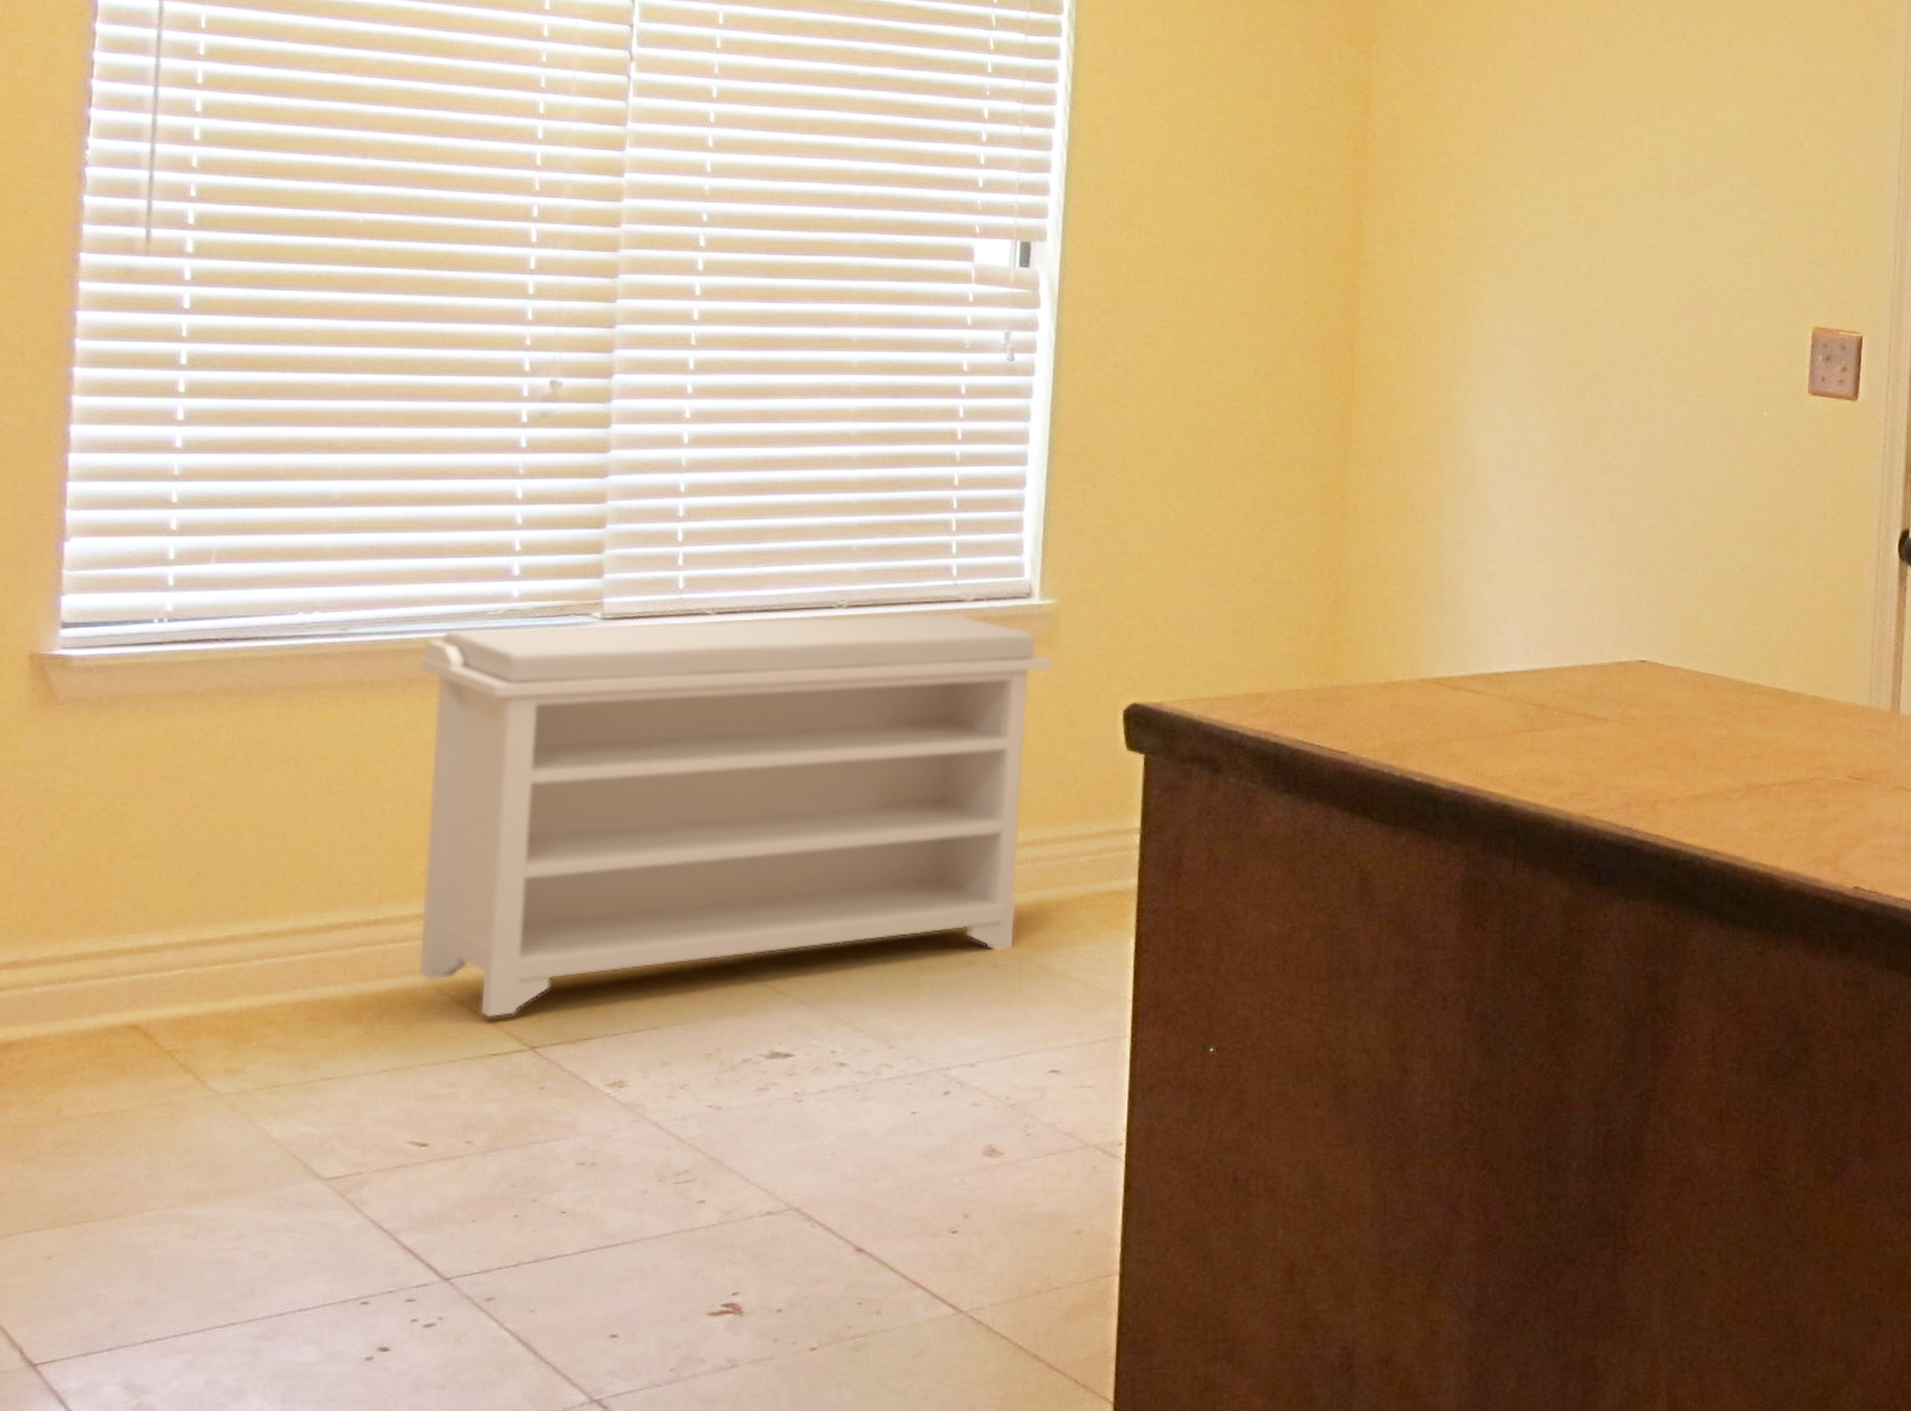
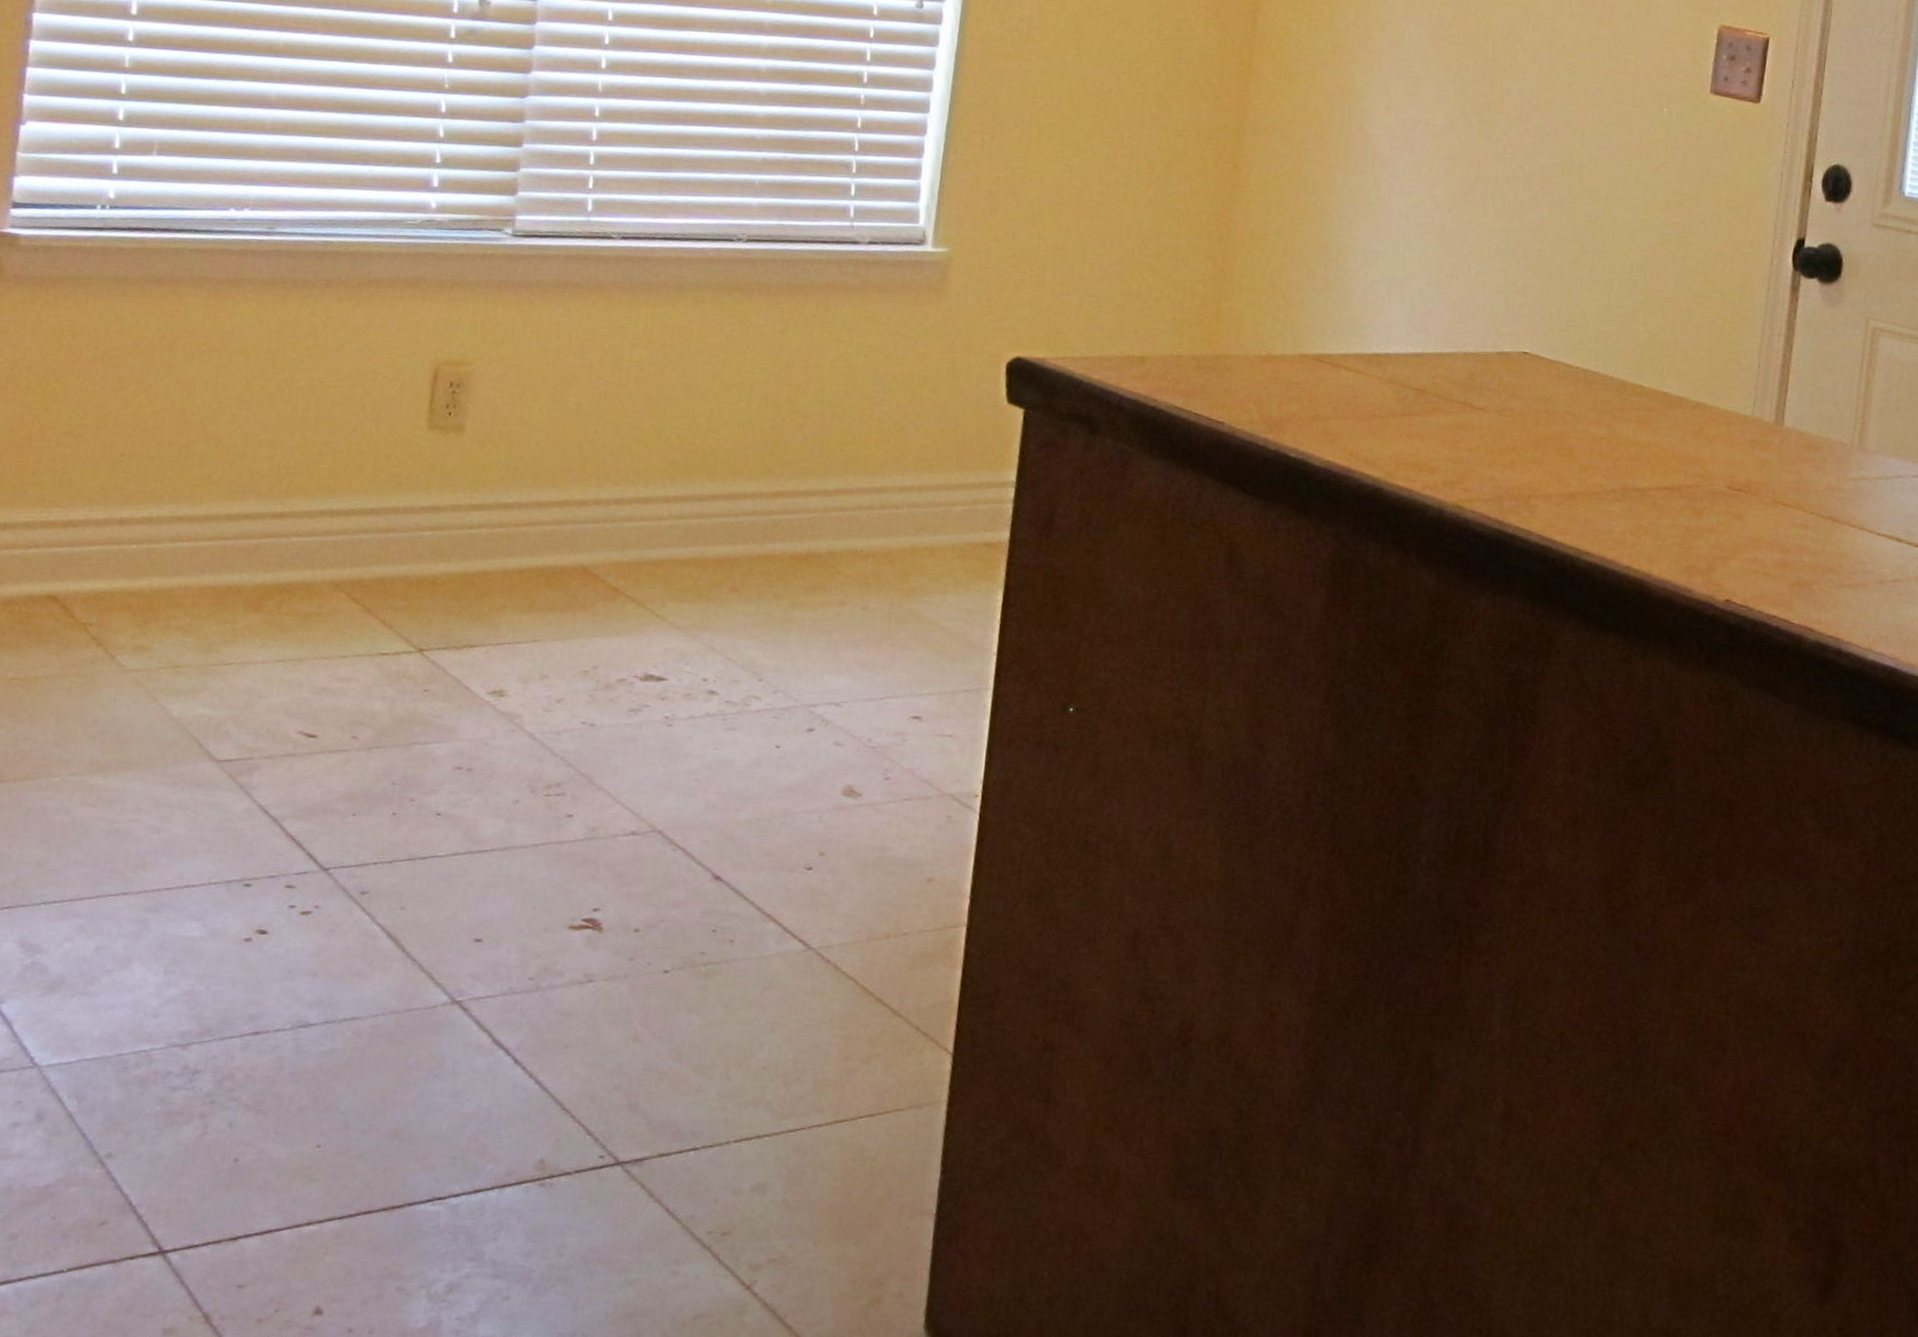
bench: present [417,613,1054,1018] -> none [318,235,942,618]

